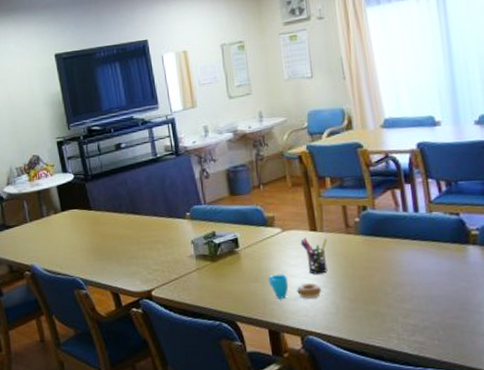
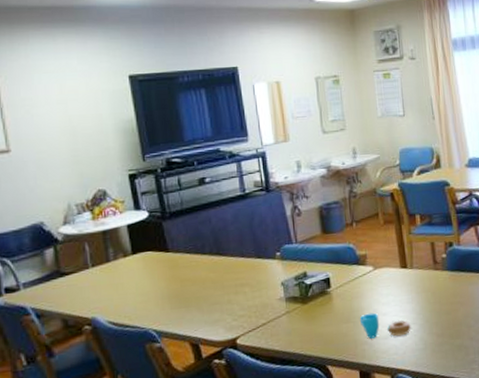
pen holder: present [300,237,328,274] -> none [391,274,417,312]

